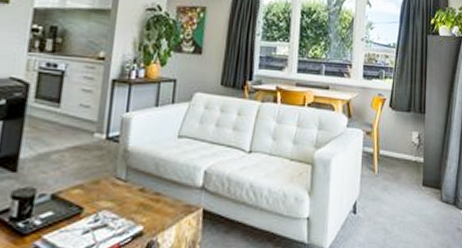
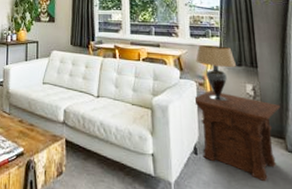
side table: none [359,140,441,236] -> present [194,91,281,182]
table lamp: none [366,88,406,152] -> present [196,45,237,102]

